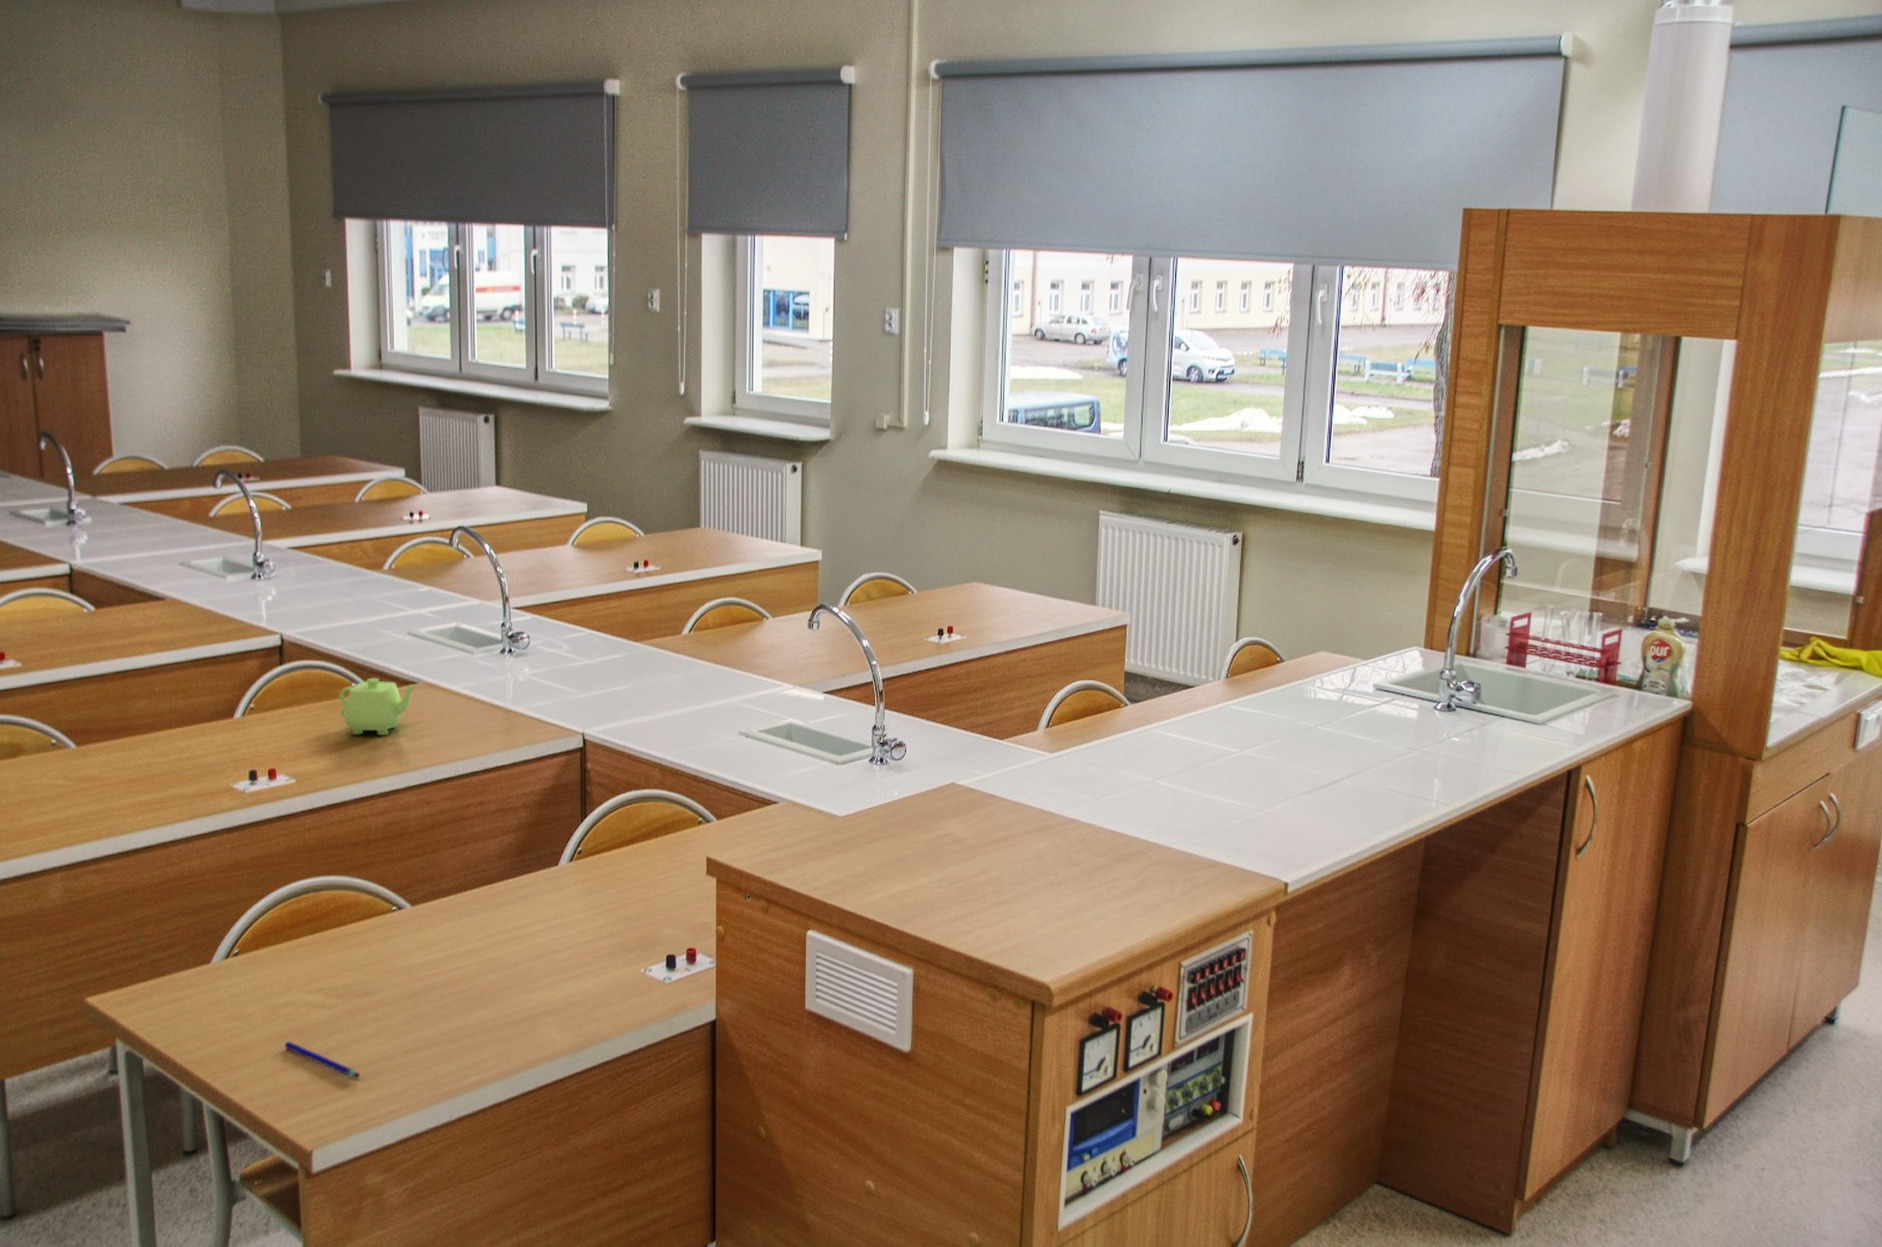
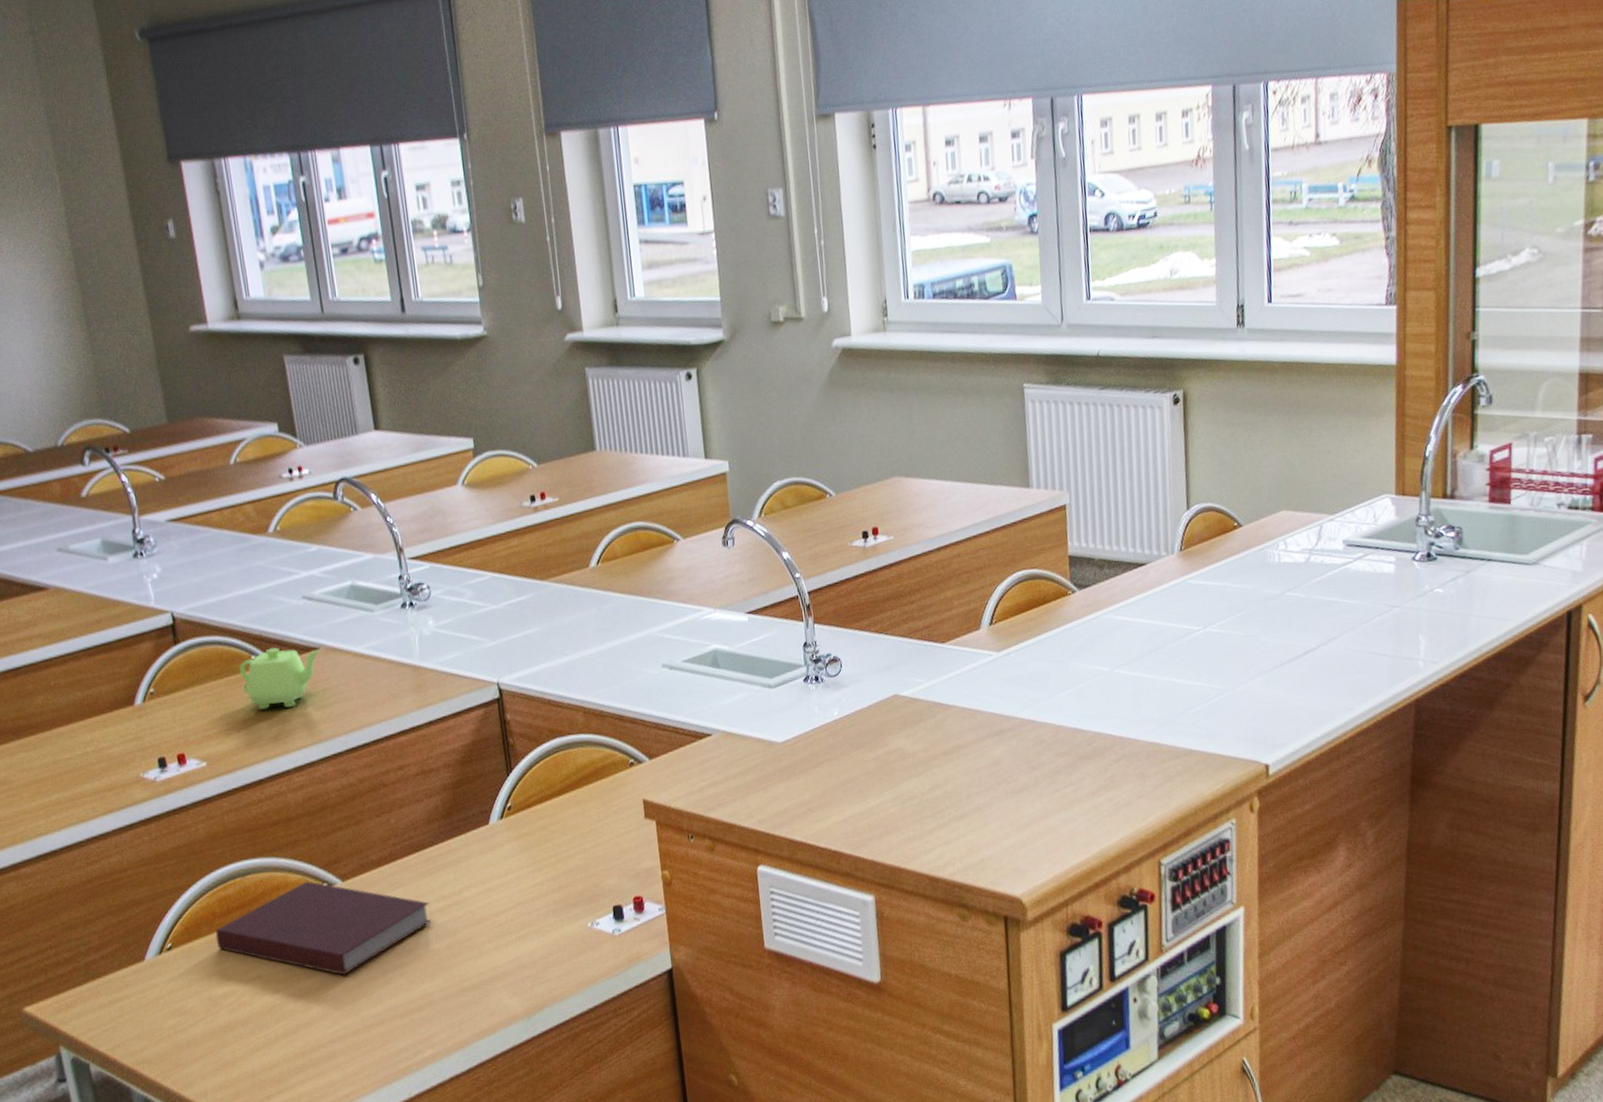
notebook: none [282,902,493,996] -> present [215,881,433,976]
pen: present [284,1041,360,1078] -> none [230,1032,312,1064]

